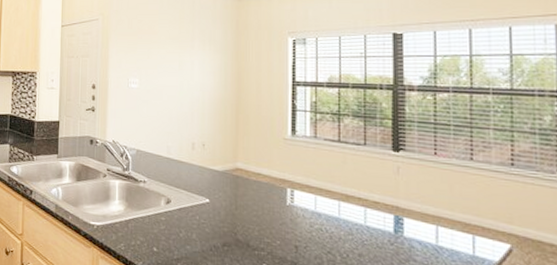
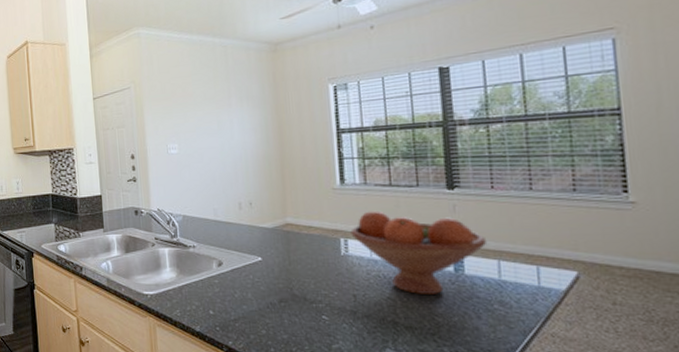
fruit bowl: none [298,164,427,254] -> present [350,211,488,294]

